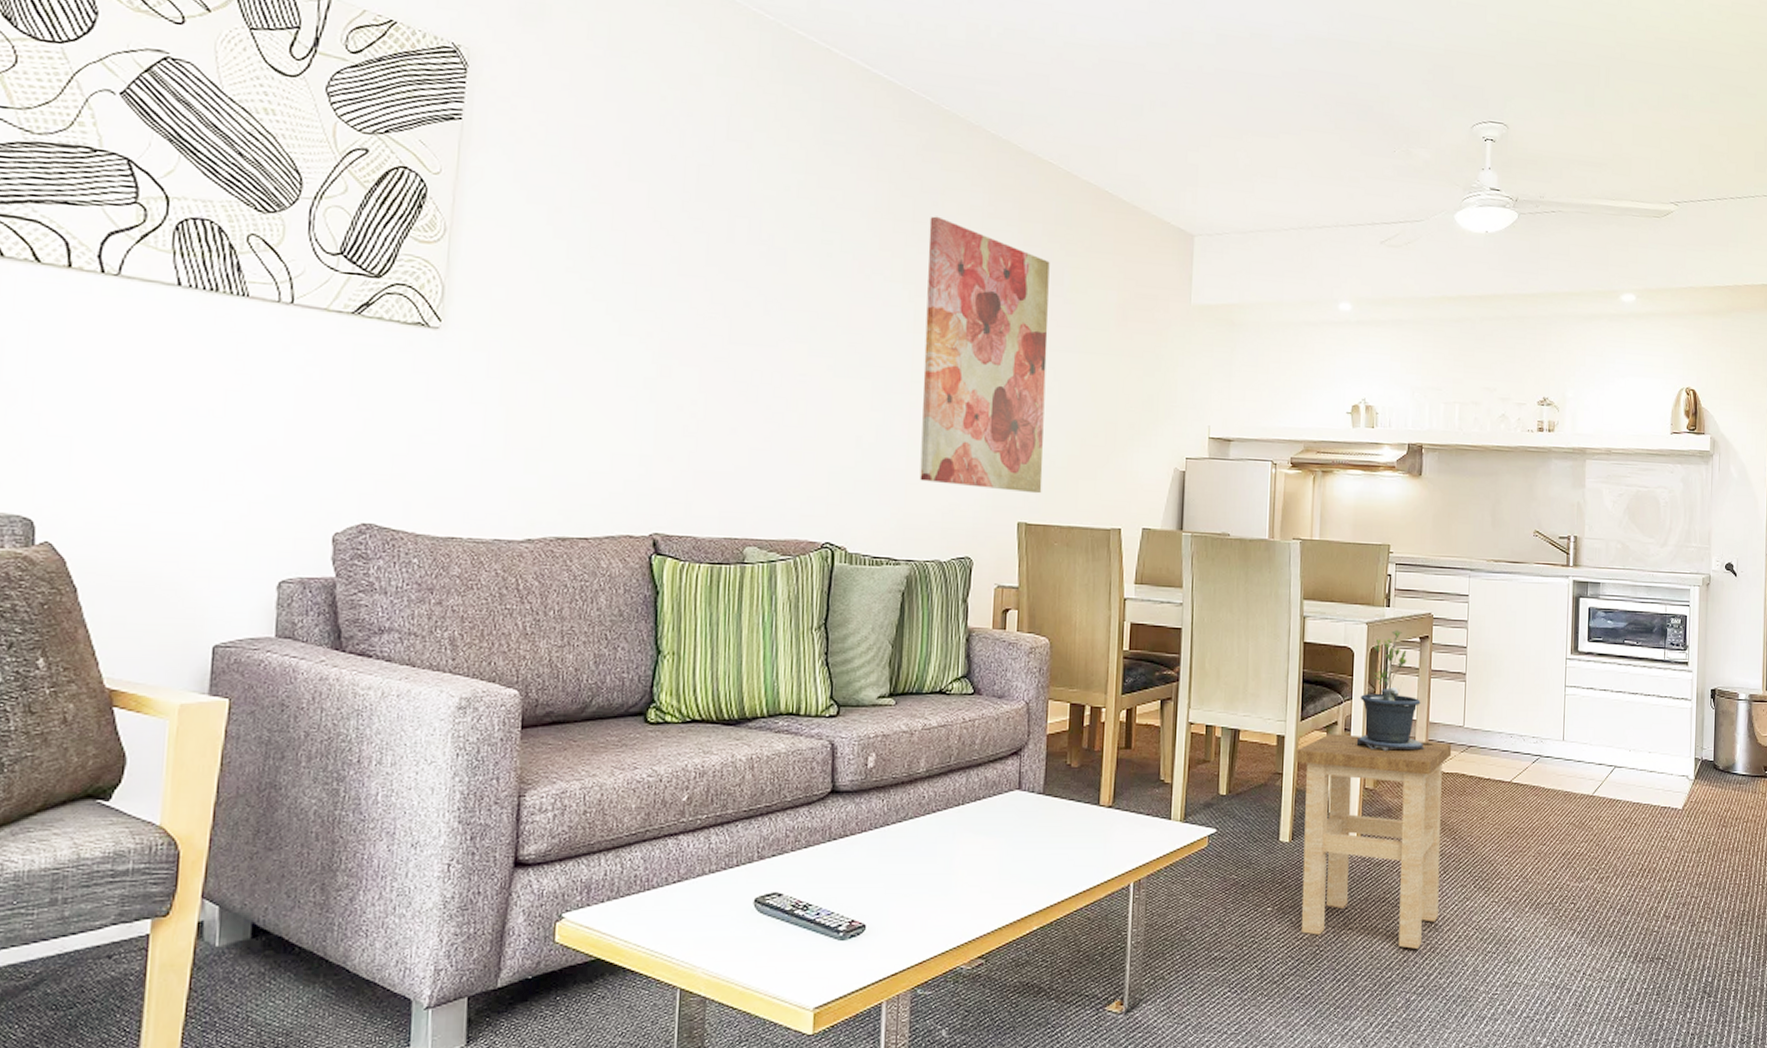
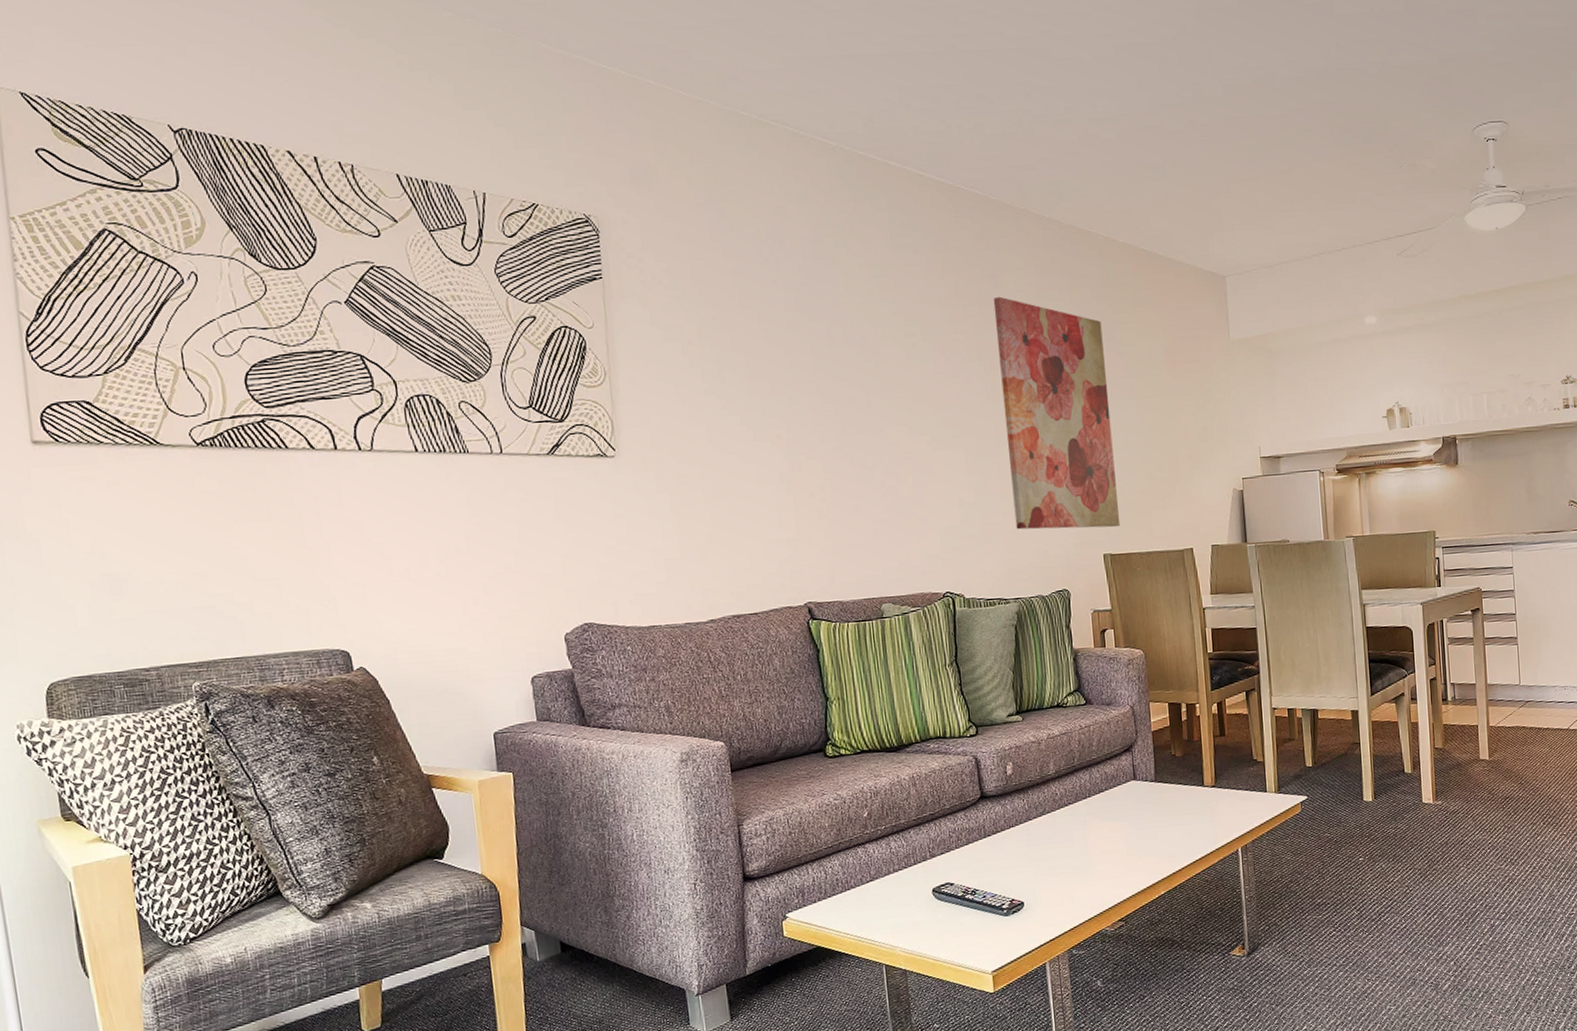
stool: present [1296,734,1452,949] -> none [1370,700,1513,882]
potted plant: present [1356,629,1434,752] -> none [1423,605,1494,715]

